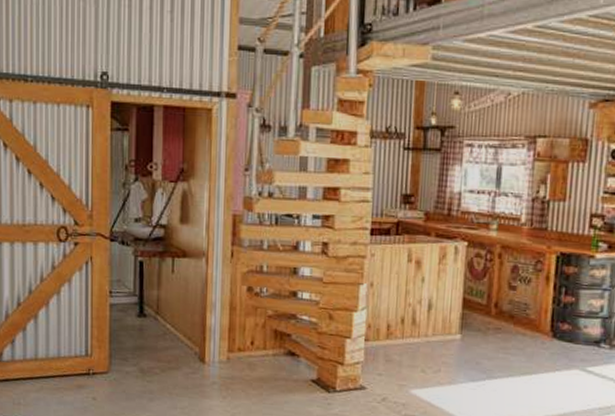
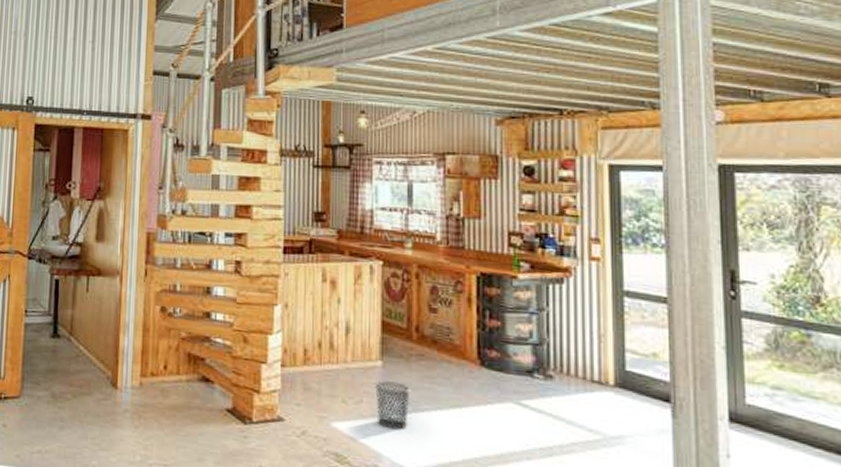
waste bin: none [453,352,486,395] -> present [375,381,411,430]

